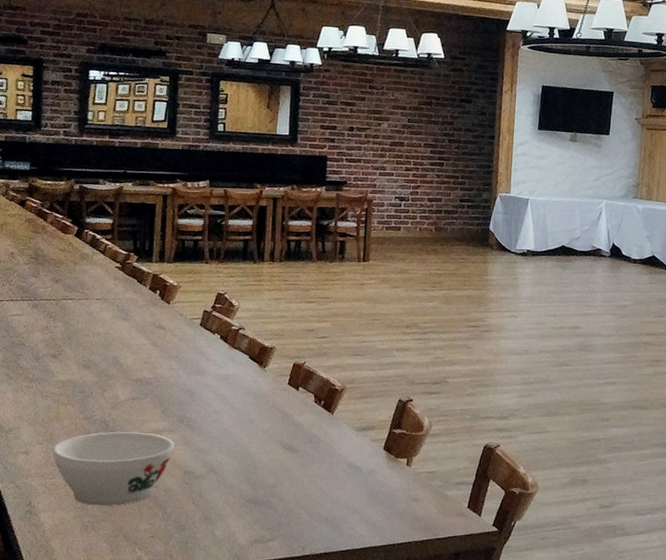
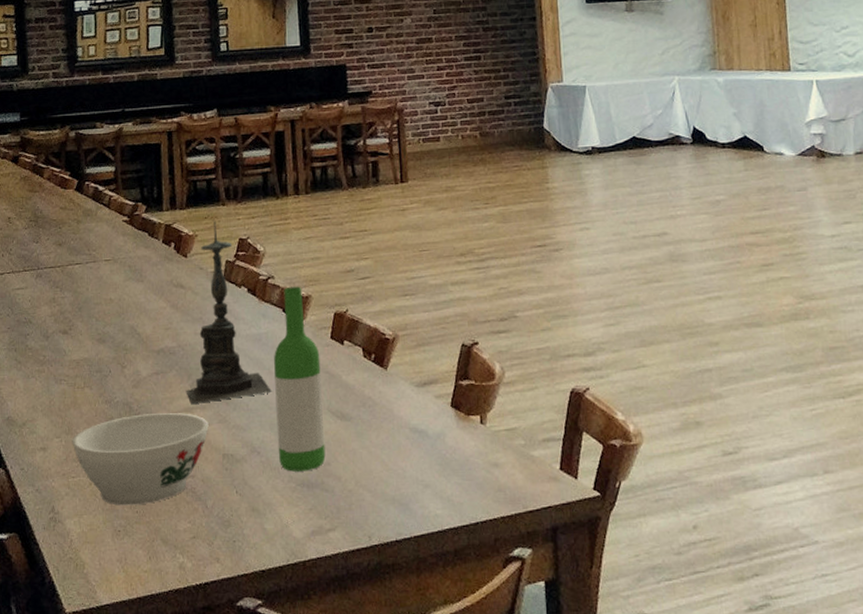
candle holder: none [157,274,232,428] -> present [185,219,272,405]
wine bottle: none [233,338,277,491] -> present [274,286,326,472]

